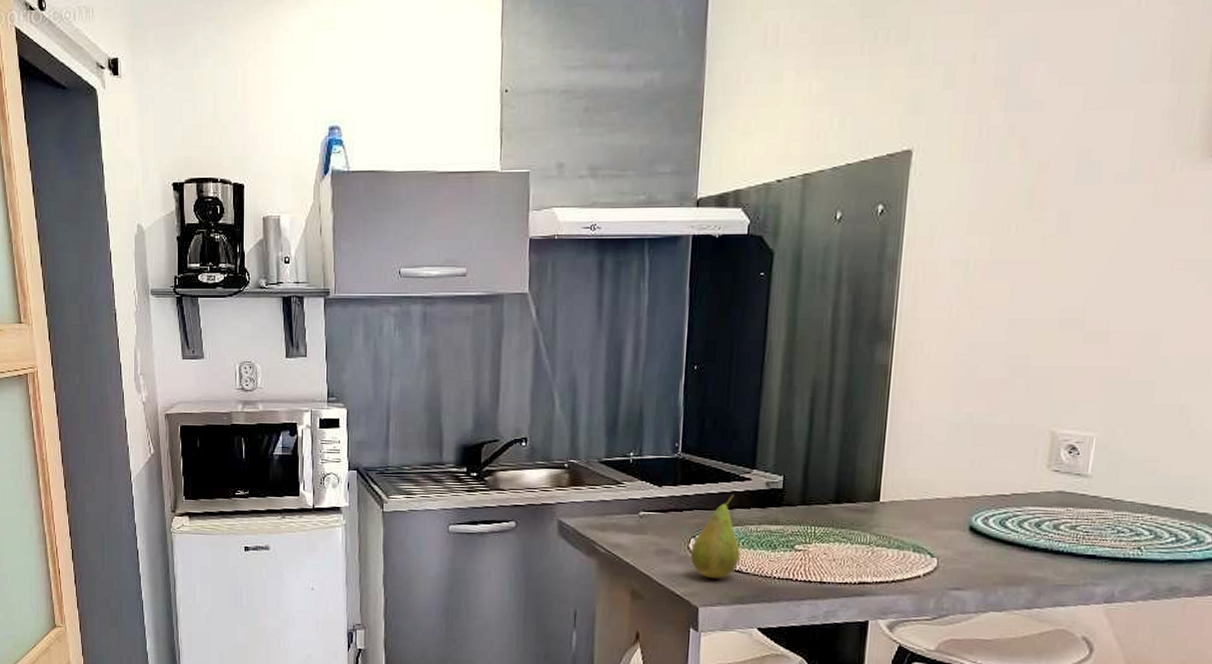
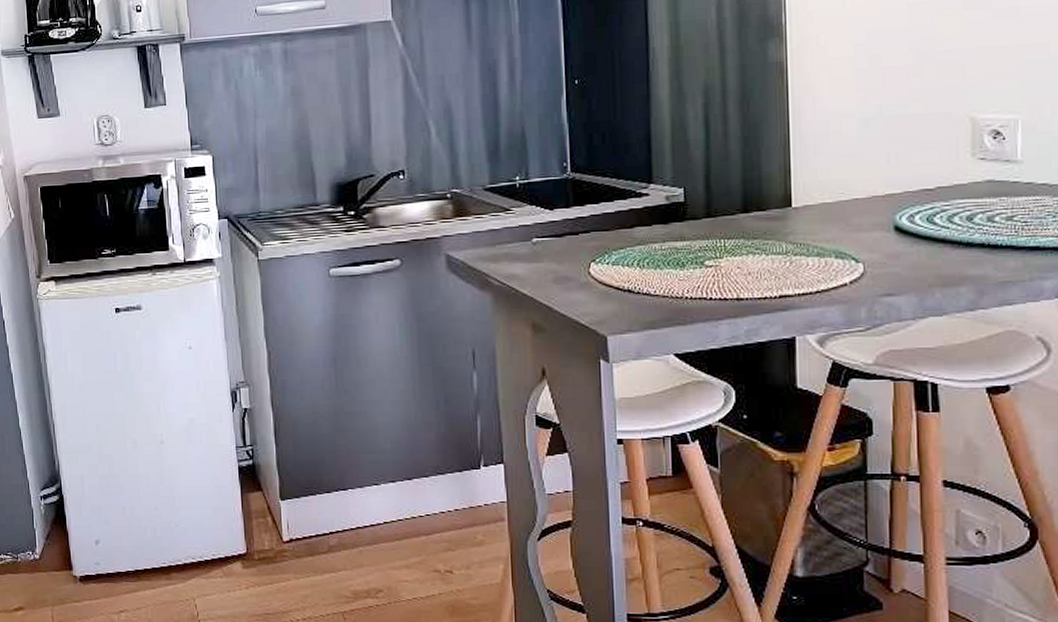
fruit: present [691,494,741,579] -> none [592,211,646,304]

